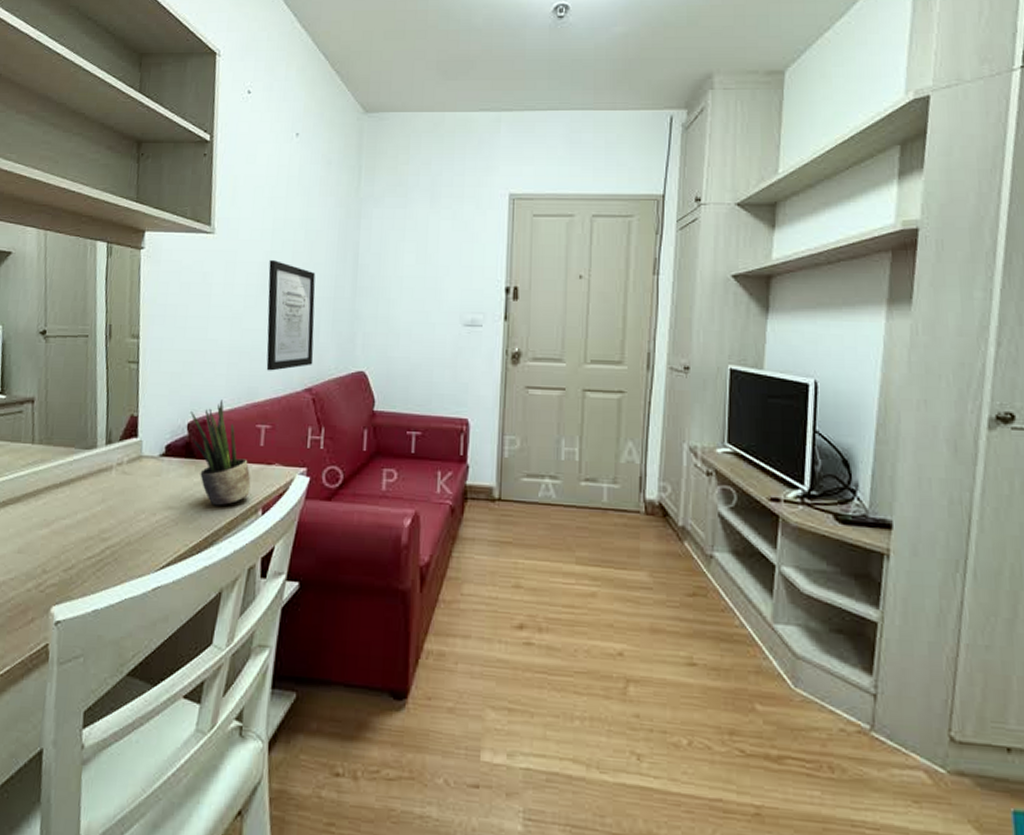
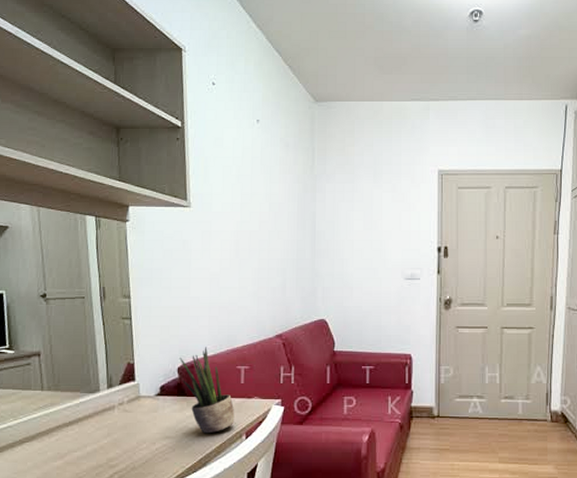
wall art: present [266,260,316,371] -> none [239,229,282,322]

